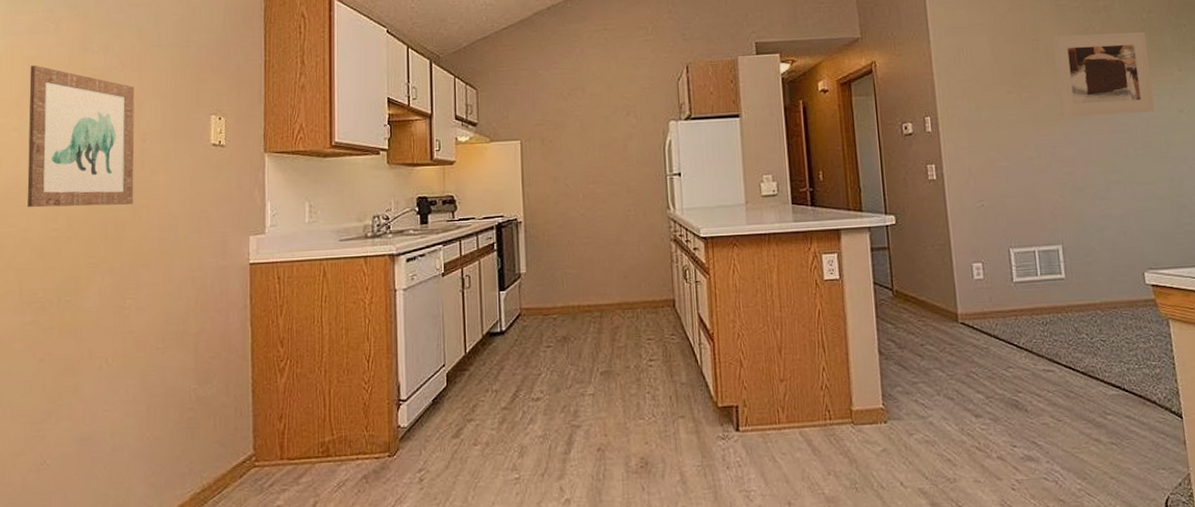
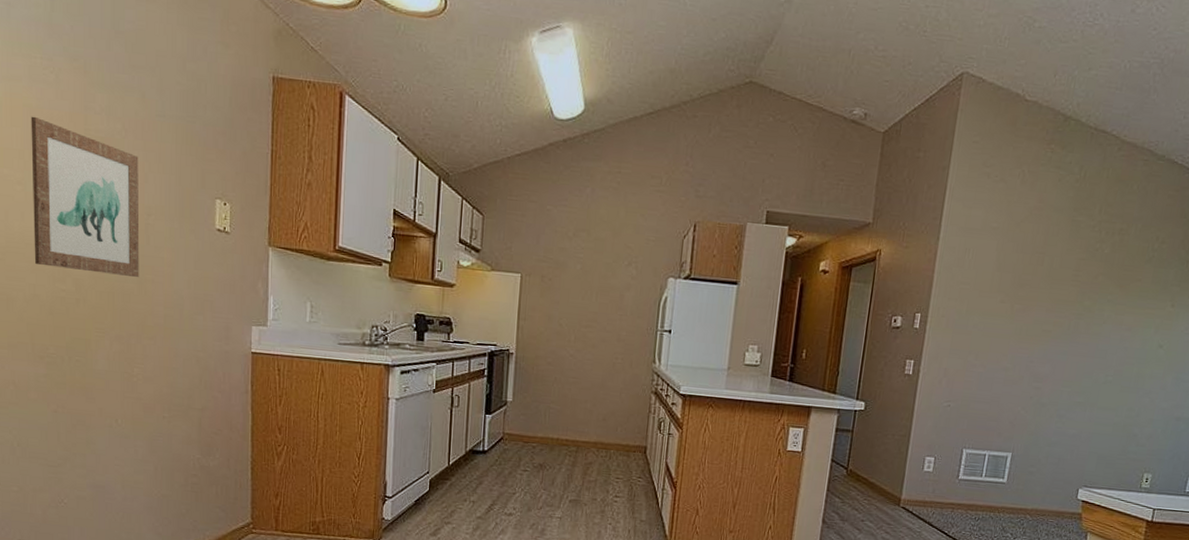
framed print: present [1052,32,1154,118] -> none [1046,252,1151,344]

